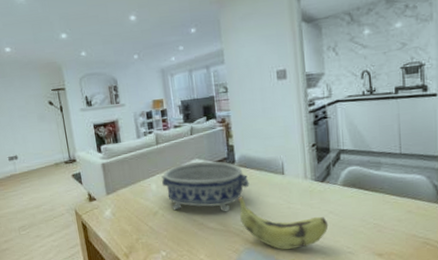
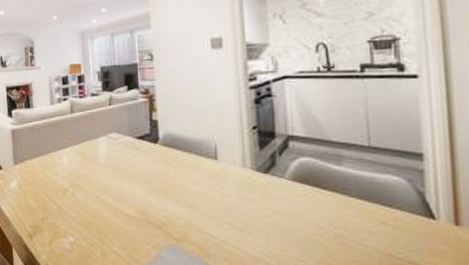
decorative bowl: present [161,161,250,212] -> none [74,137,175,198]
banana: present [238,196,329,250] -> none [161,181,273,254]

